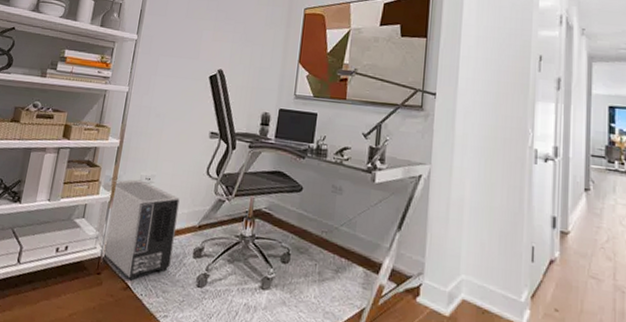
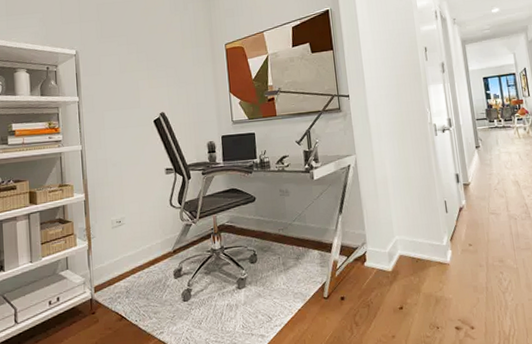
air purifier: present [95,179,180,281] -> none [79,224,157,312]

